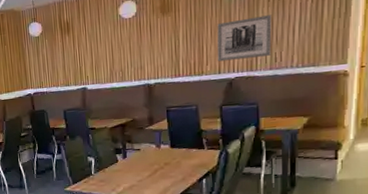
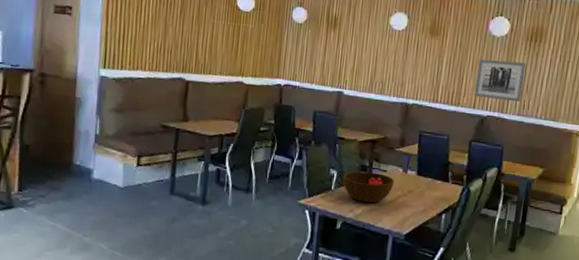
bowl: none [100,152,150,181] -> present [342,171,395,203]

